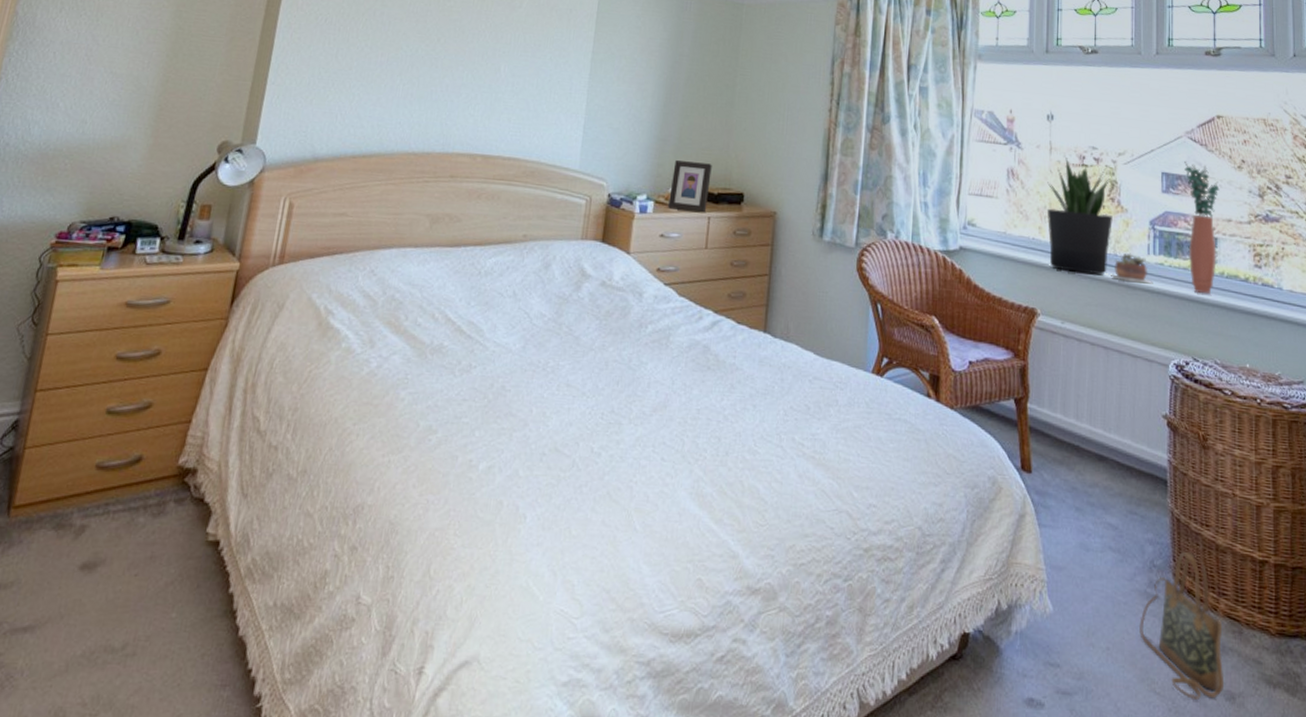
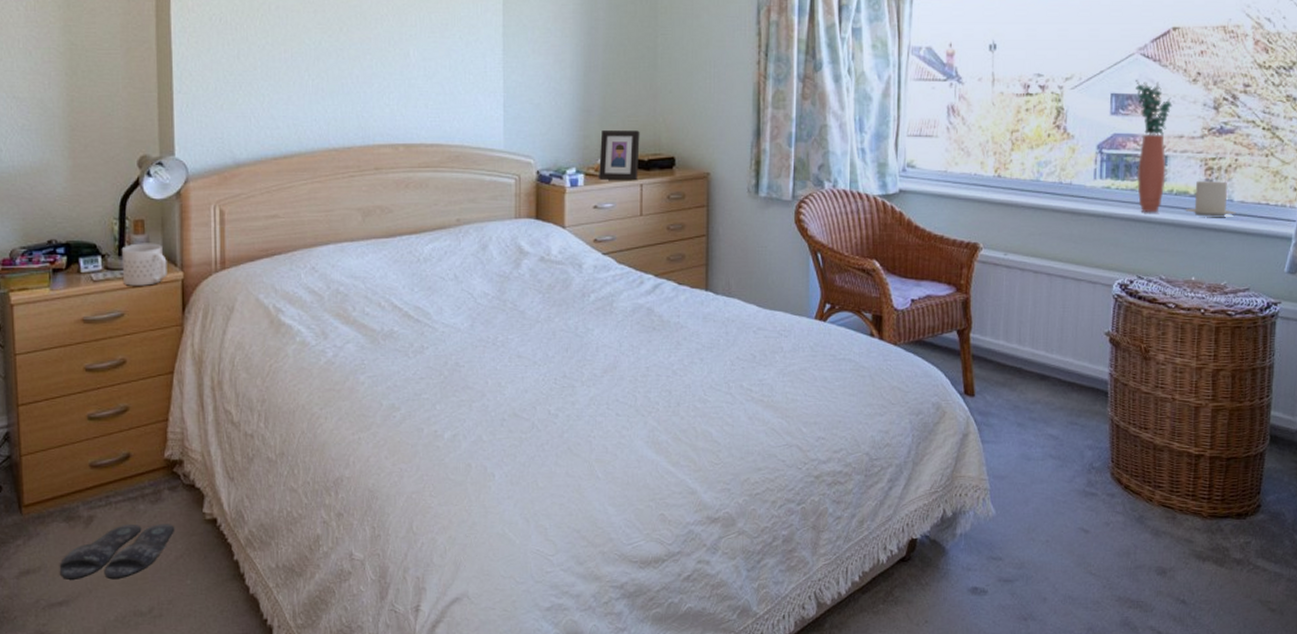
slippers: none [34,538,172,604] -> present [60,523,174,580]
mug: none [177,228,226,274] -> present [121,243,168,286]
planter: present [1046,158,1113,276] -> none [989,88,1058,205]
succulent plant: present [1111,253,1153,284] -> none [1055,179,1099,208]
handbag: present [1138,551,1225,701] -> none [1076,452,1157,578]
candle: none [1237,266,1286,305] -> present [1185,181,1236,217]

